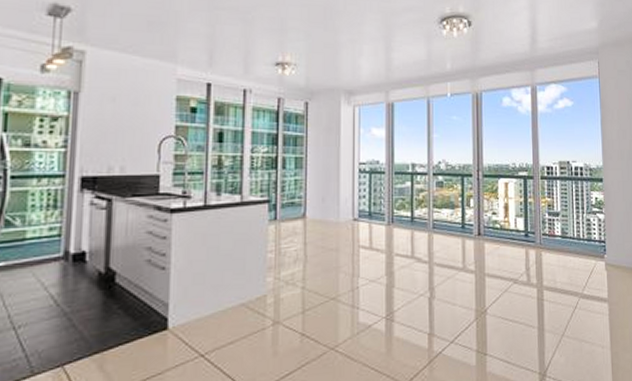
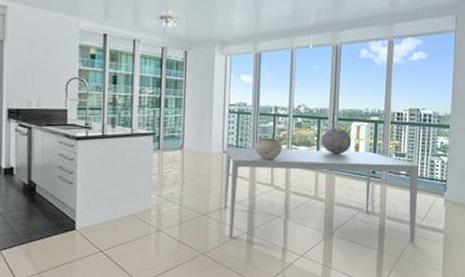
dining table: none [357,211,577,325] -> present [224,147,420,242]
ceramic pot: none [390,200,424,227] -> present [254,138,283,160]
decorative globe: none [468,185,500,216] -> present [322,127,352,154]

